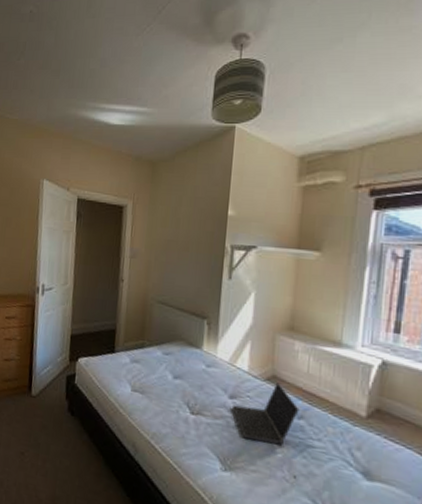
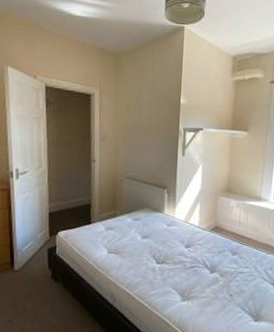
laptop computer: present [233,382,300,445] -> none [188,231,234,276]

